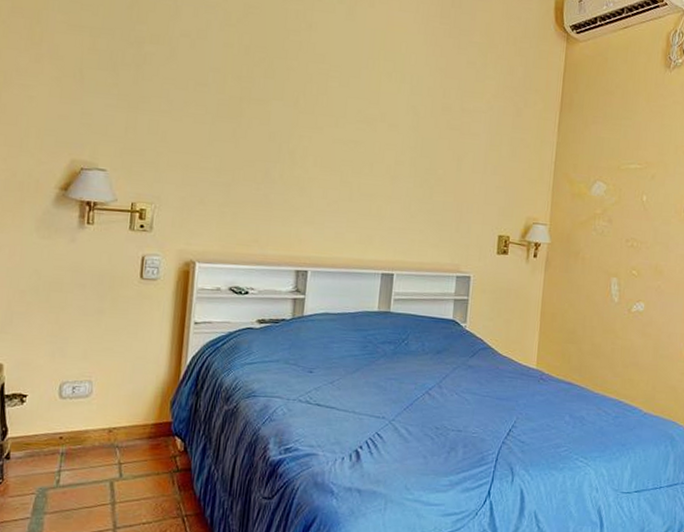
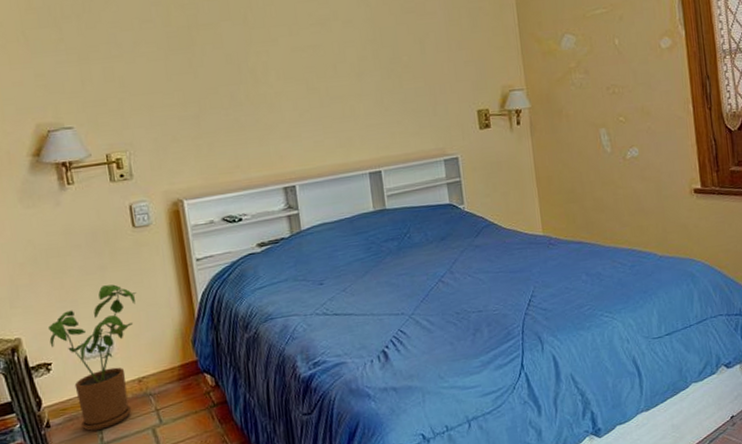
house plant: none [30,329,128,472] -> present [48,284,137,431]

